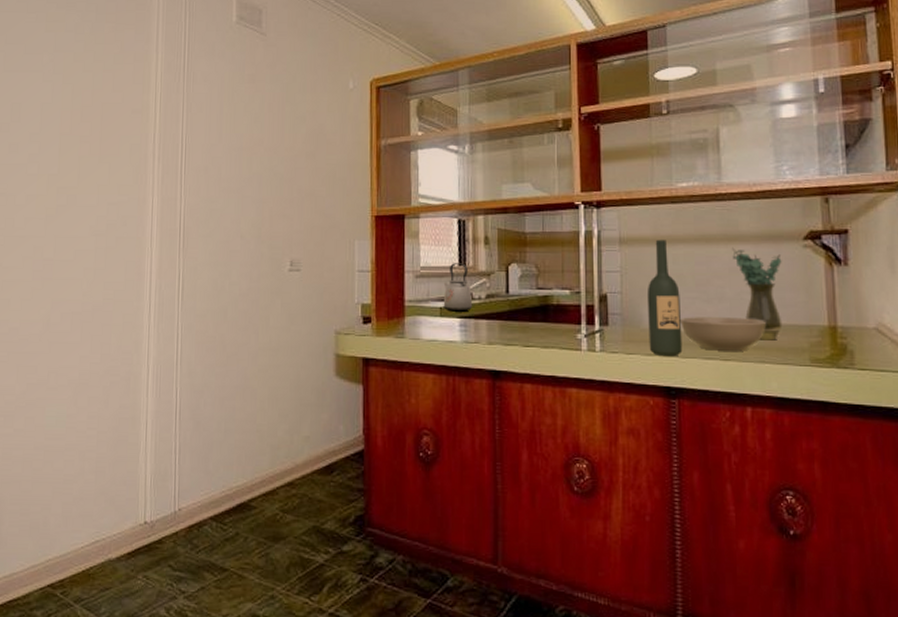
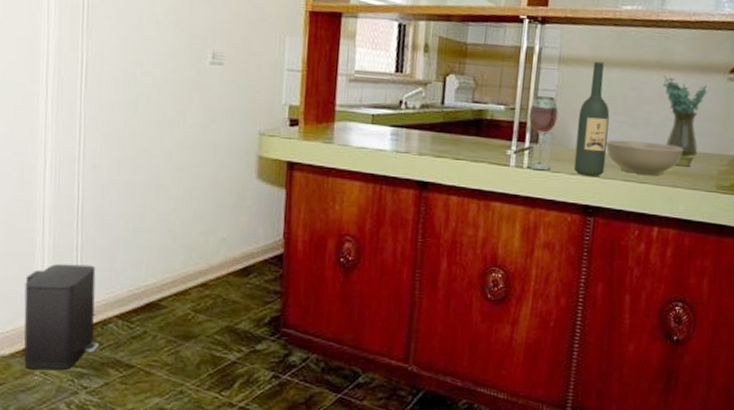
pedal bin: none [128,466,196,575] -> present [23,263,100,371]
kettle: present [443,263,473,312] -> none [375,69,407,121]
wineglass: none [595,277,626,353] -> present [527,95,559,171]

